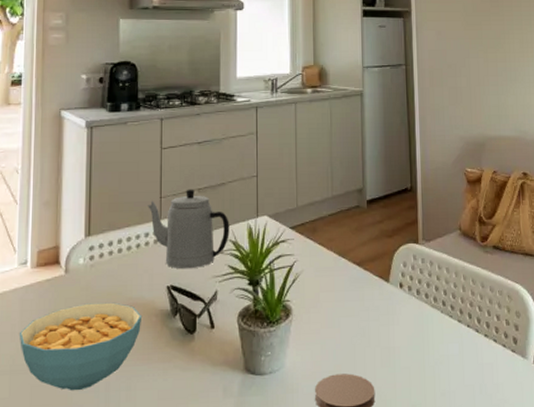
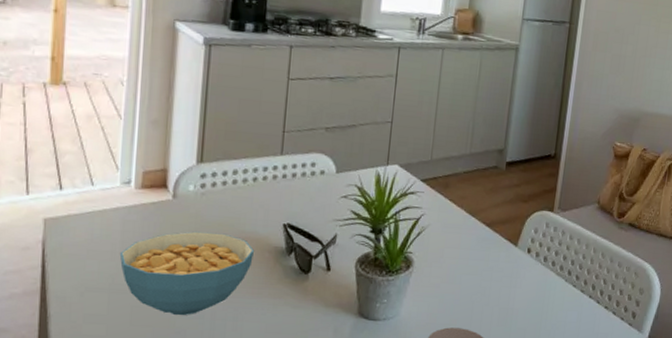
teapot: present [148,189,230,269] -> none [268,126,357,210]

